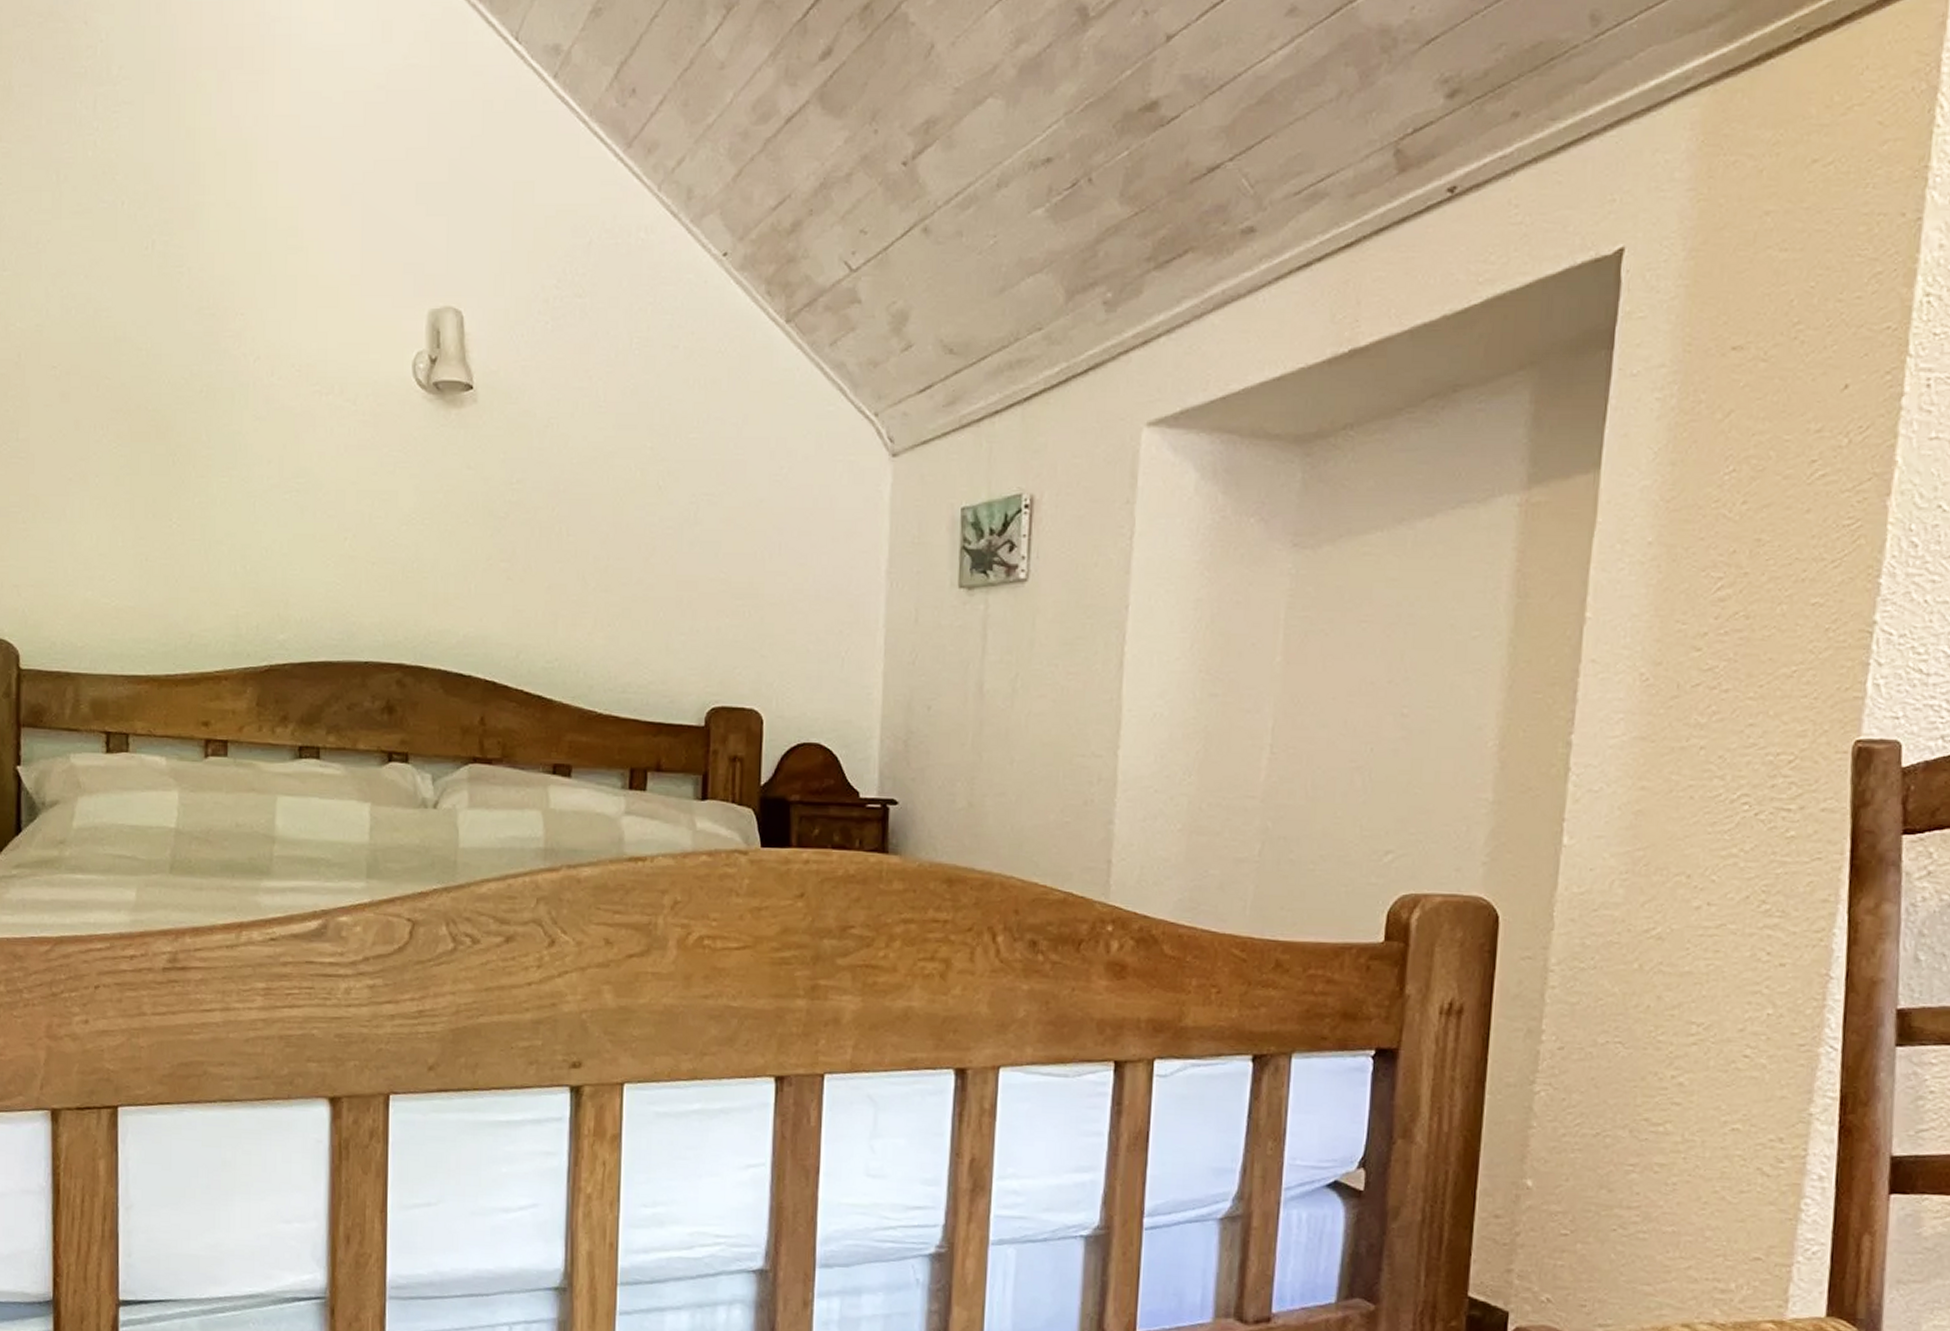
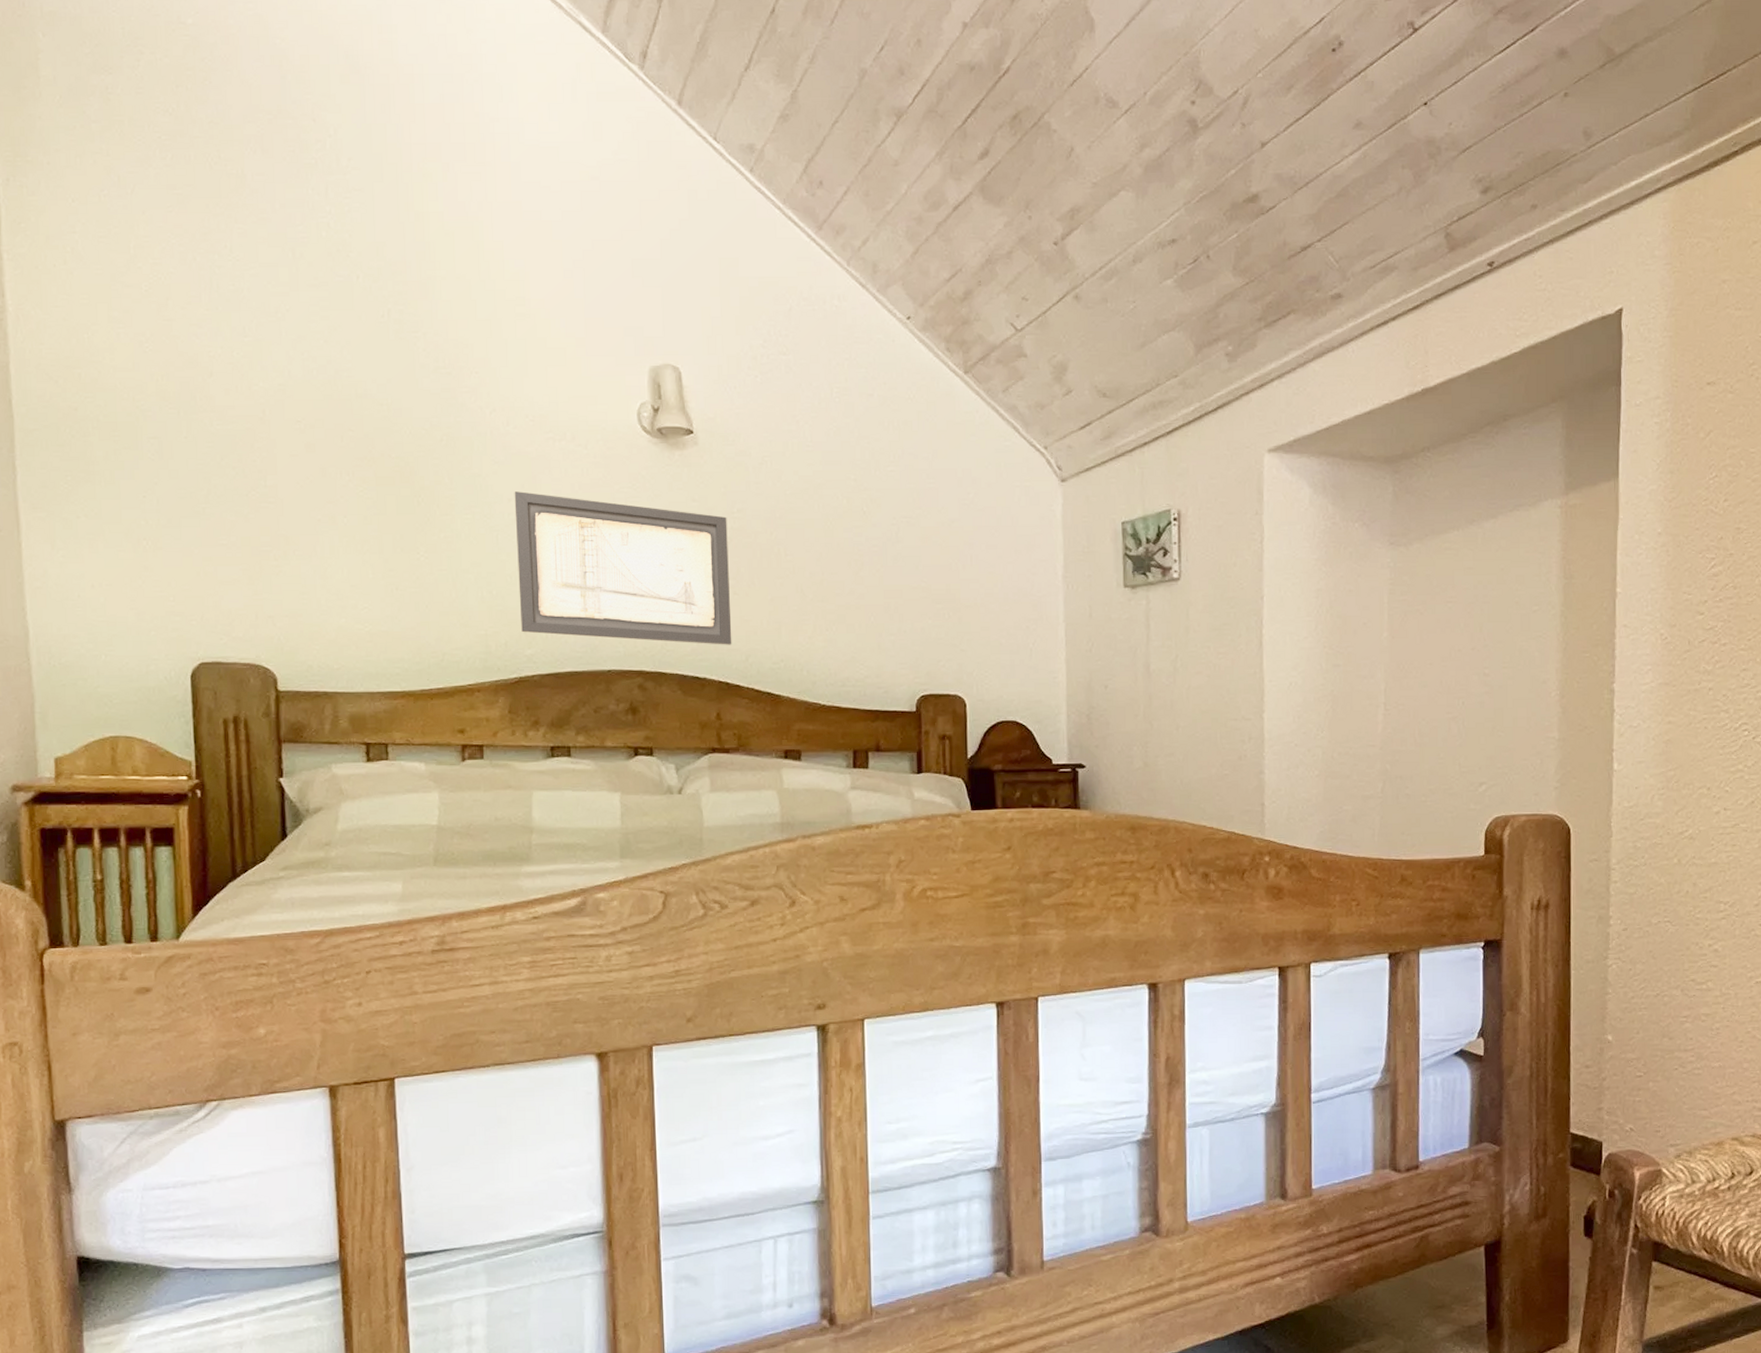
wall art: none [274,452,505,639] -> present [514,491,732,645]

